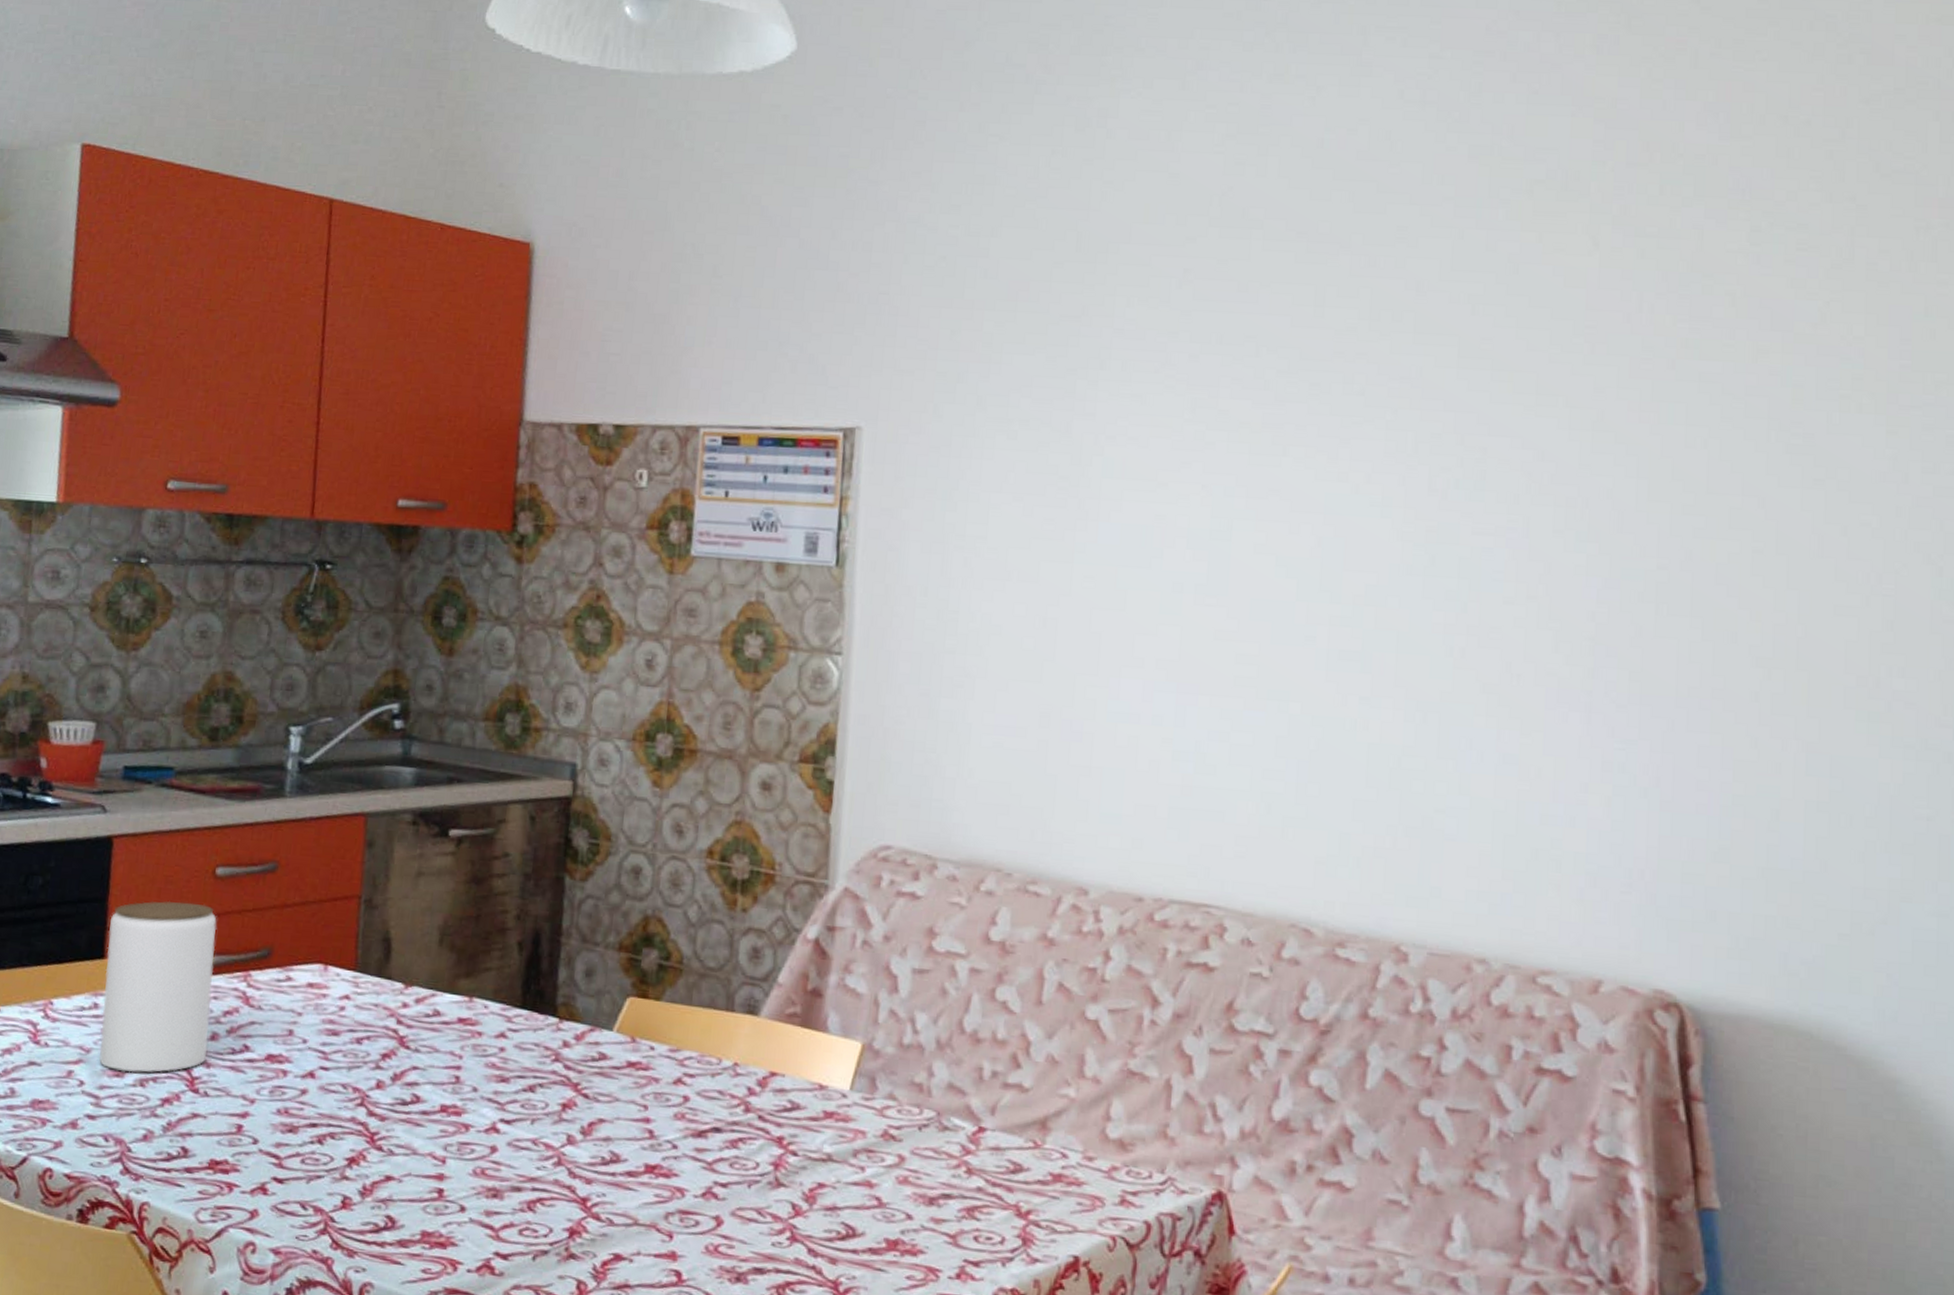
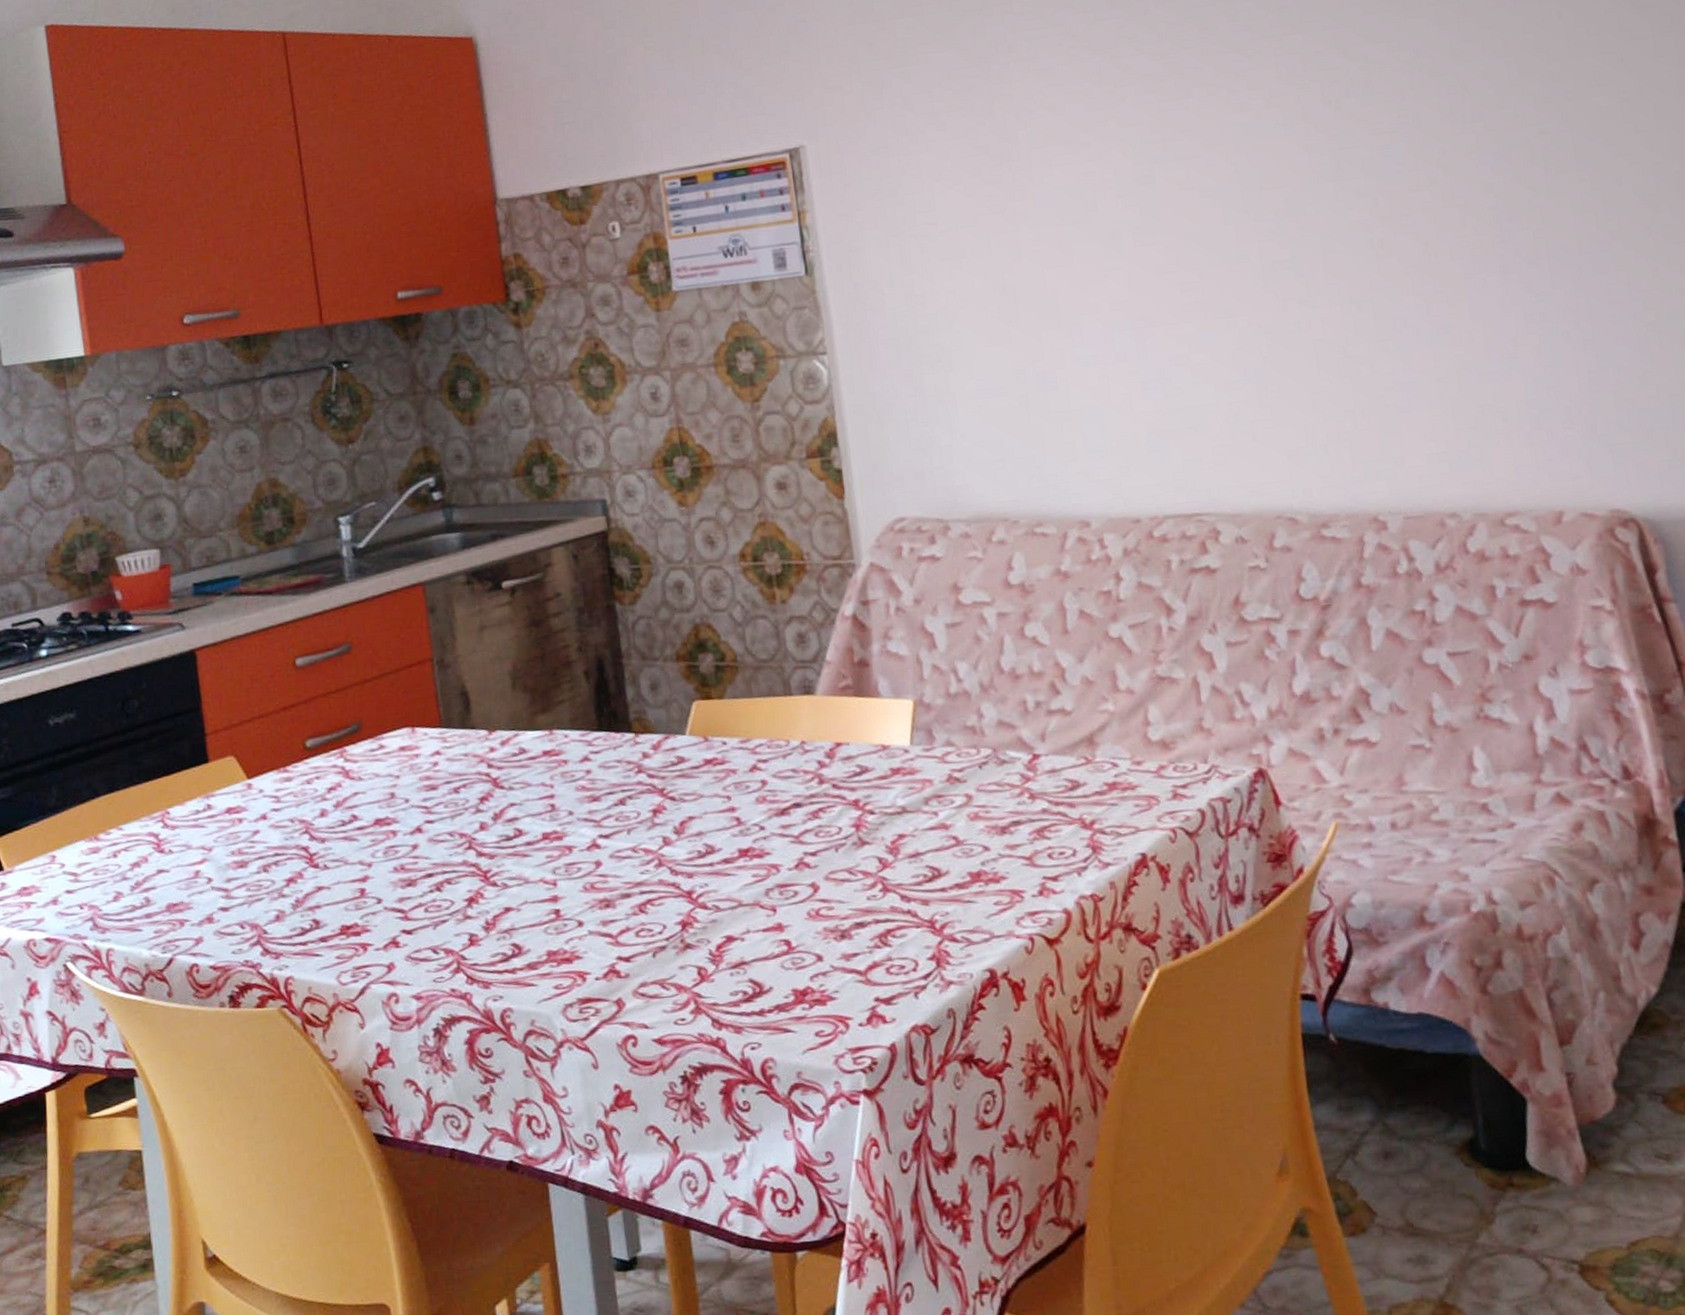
jar: present [98,900,217,1073] -> none [208,694,320,863]

